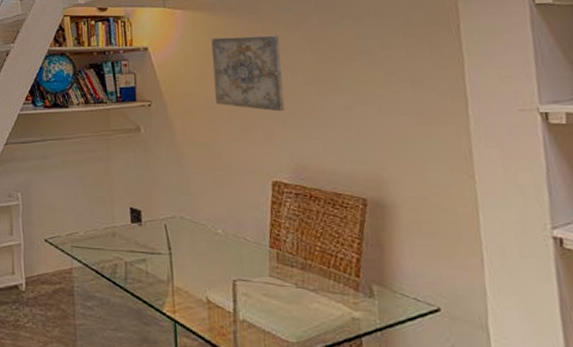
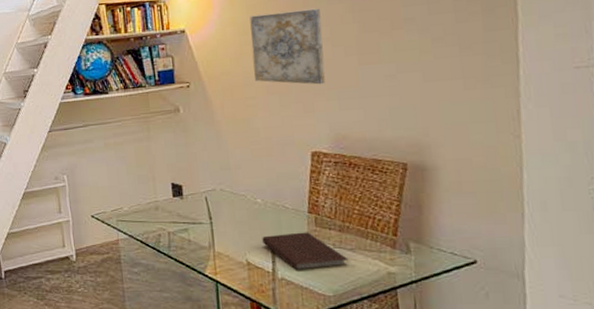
notebook: none [223,268,312,311] -> present [262,232,349,270]

